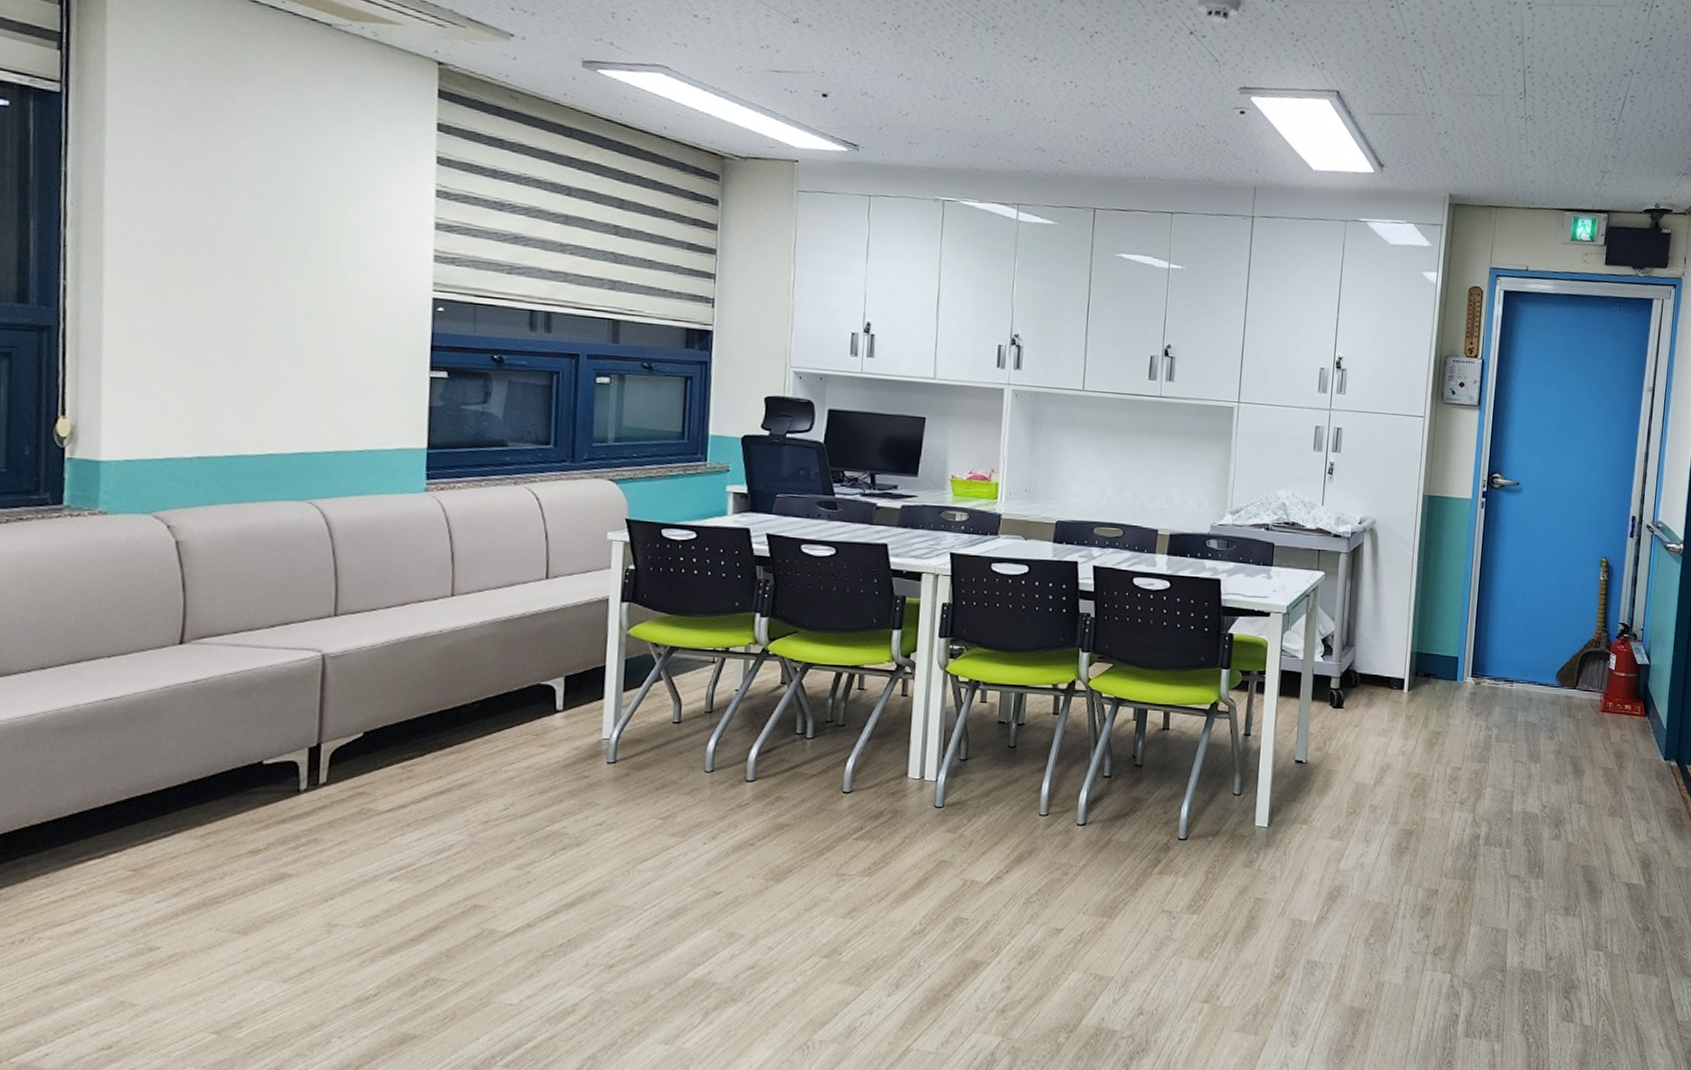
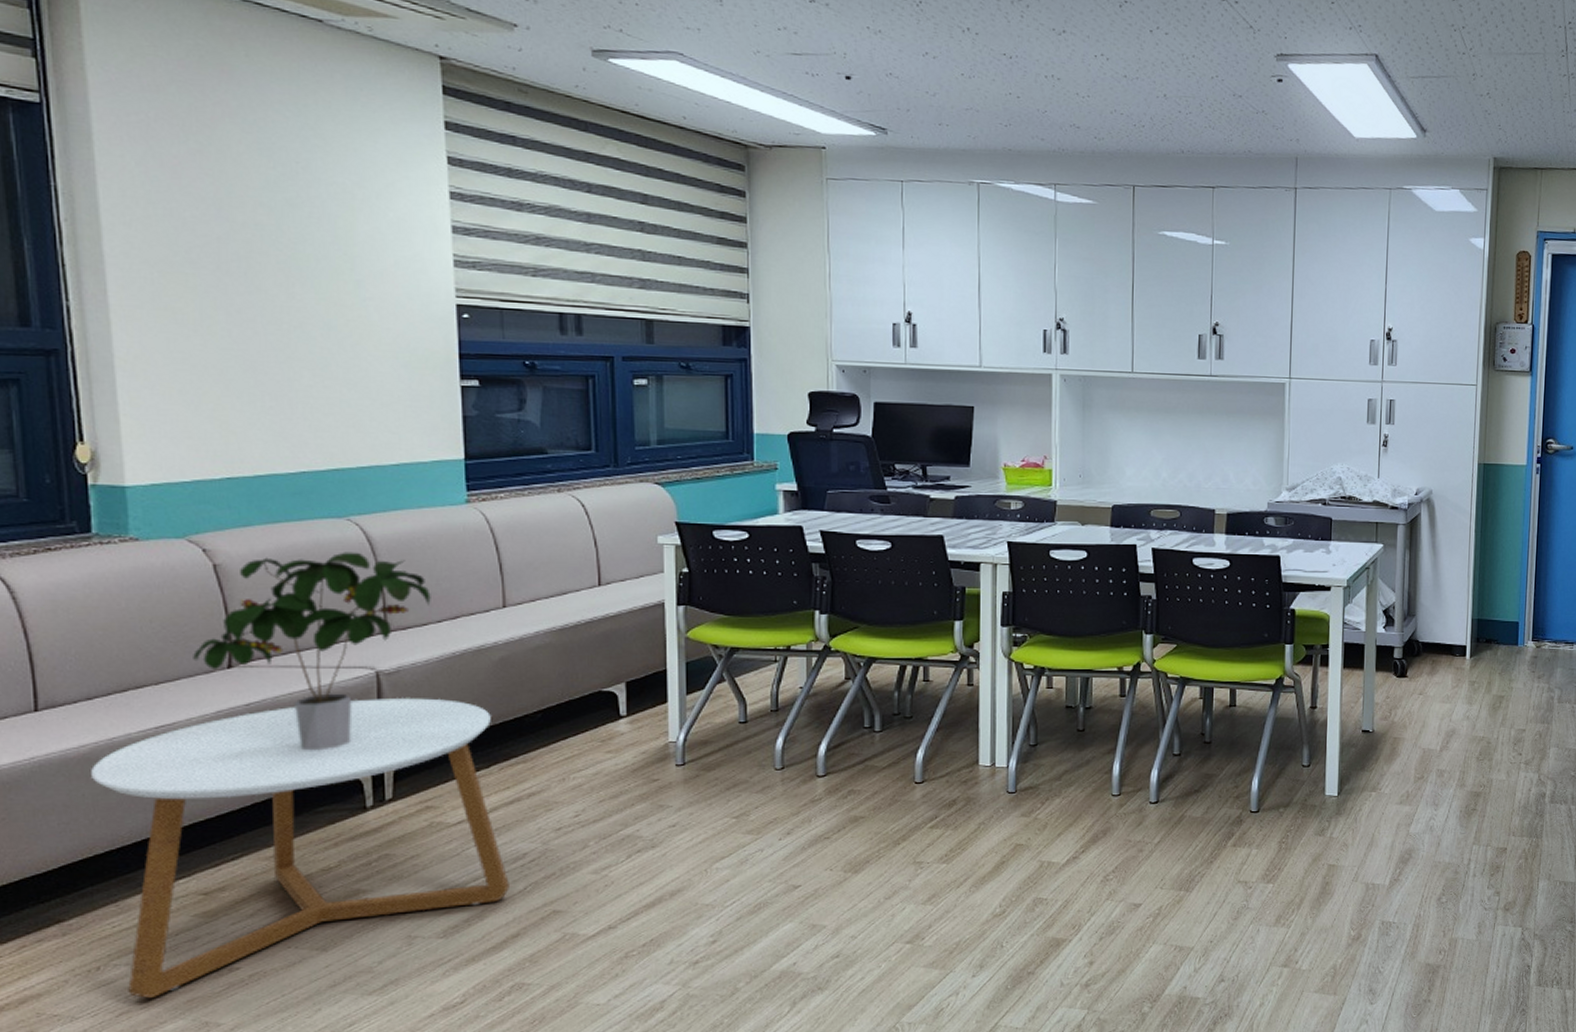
coffee table: none [37,681,433,973] -> present [91,698,509,998]
potted plant: none [147,534,383,731] -> present [193,552,431,751]

